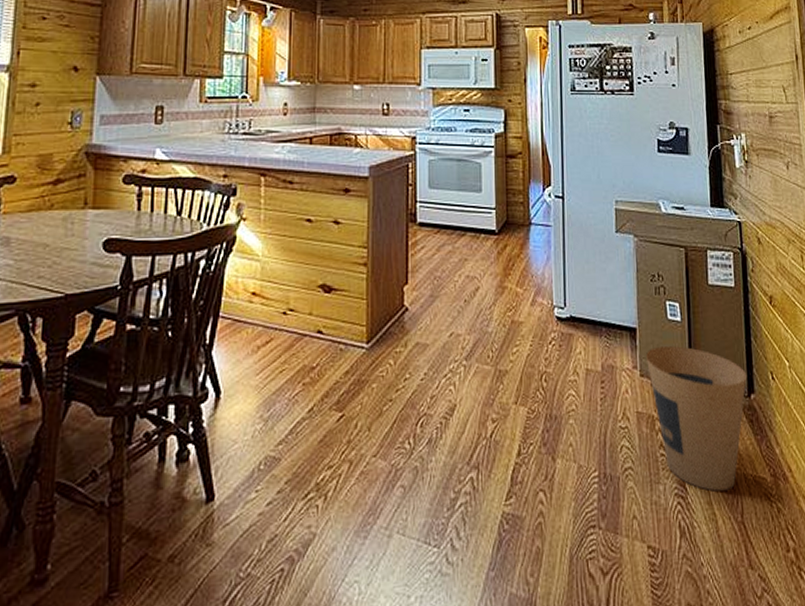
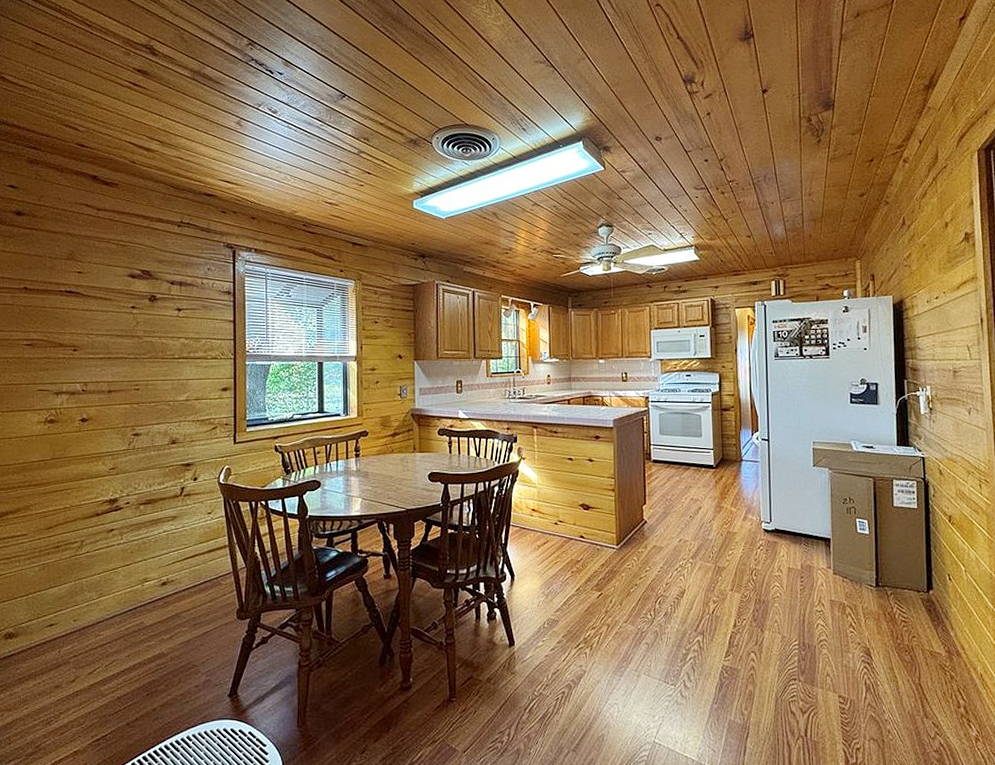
trash can: present [646,346,747,492] -> none [839,553,926,660]

